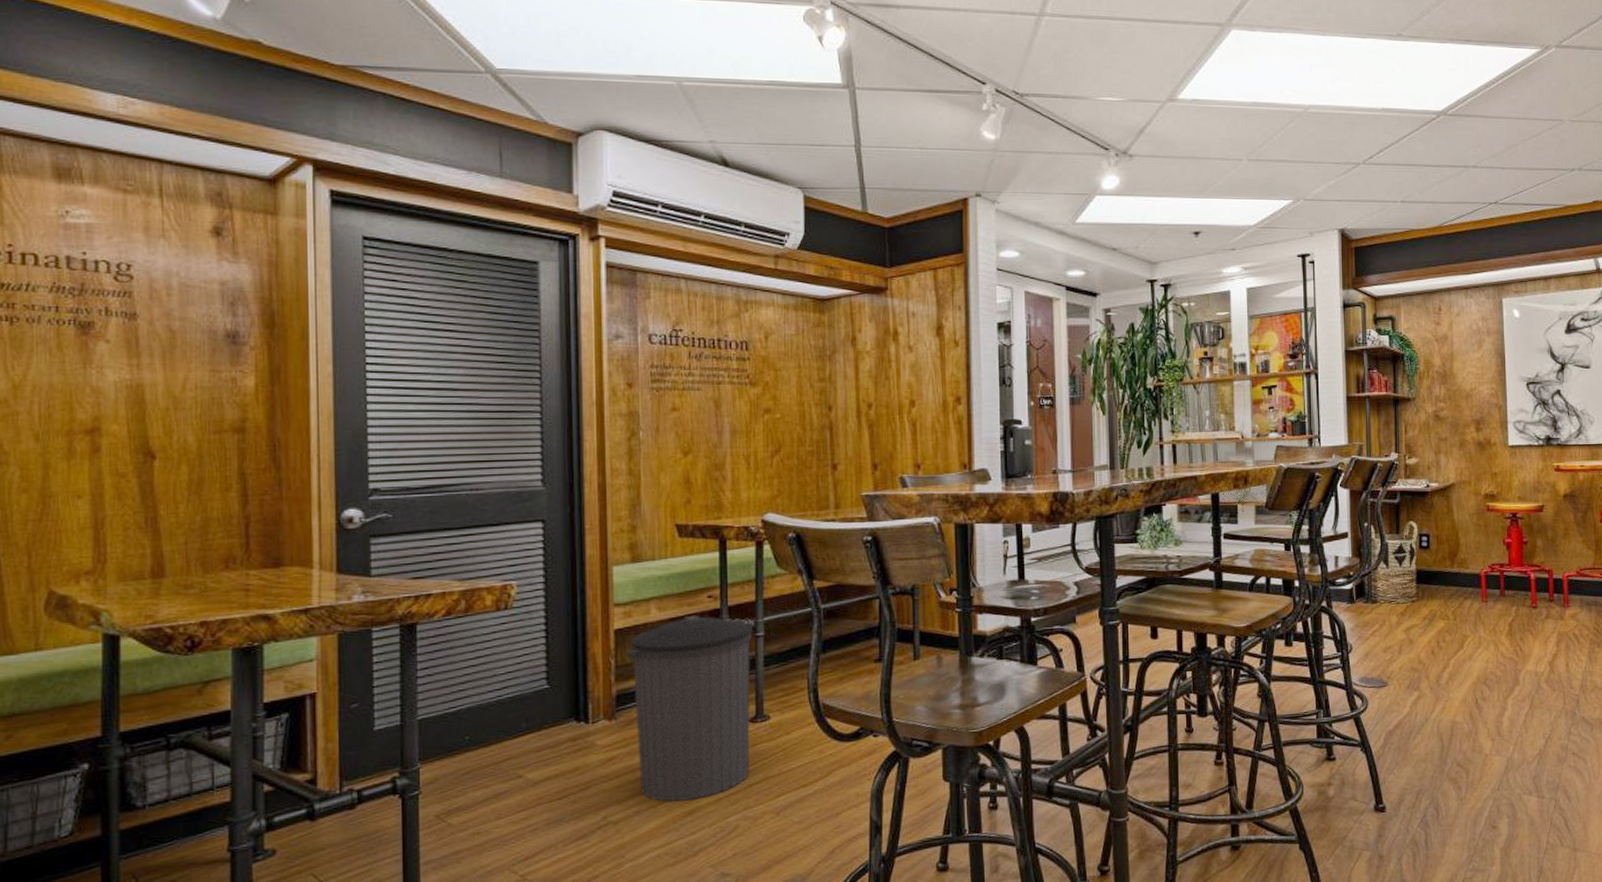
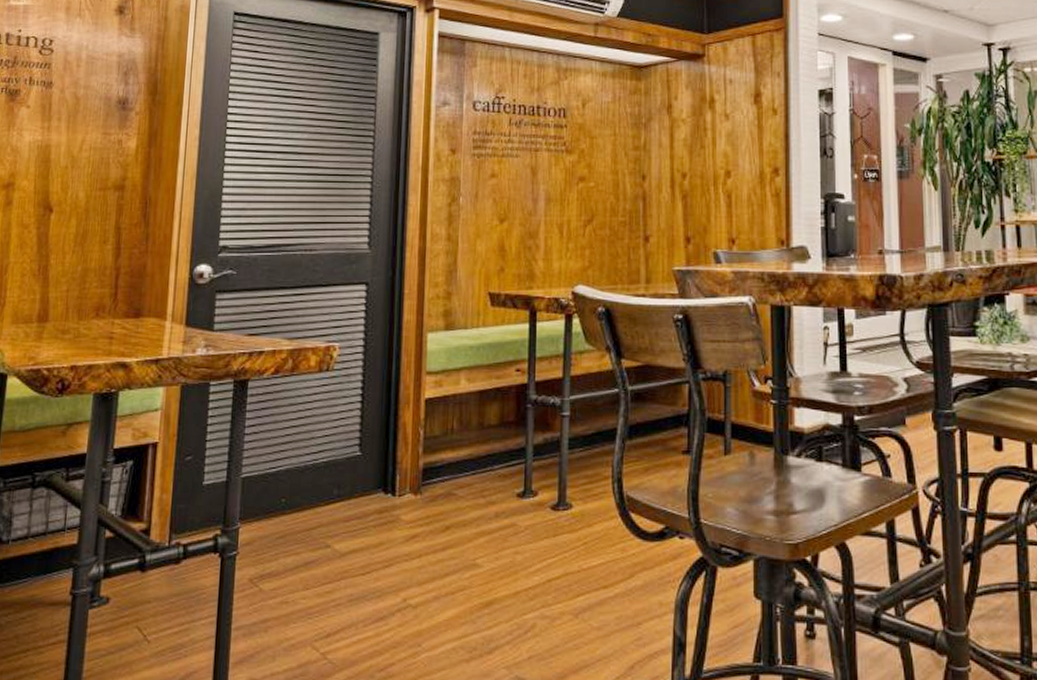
trash can: present [625,615,752,802] -> none [434,389,558,590]

